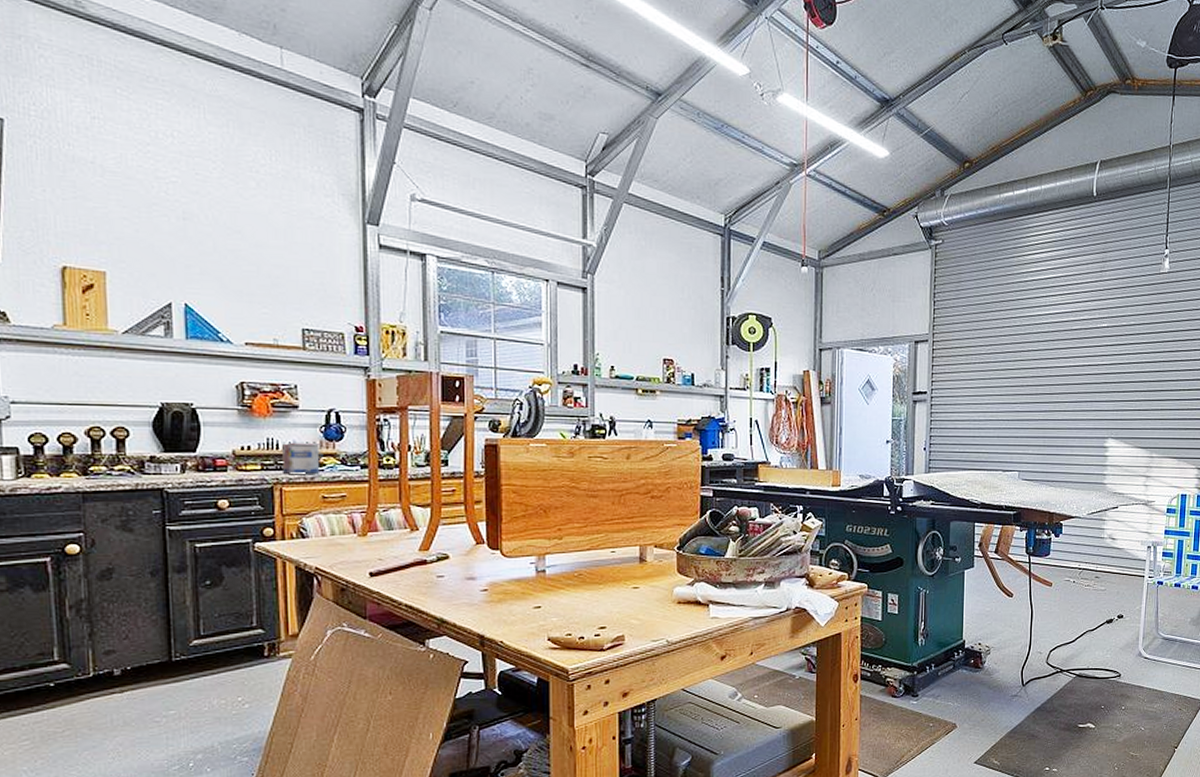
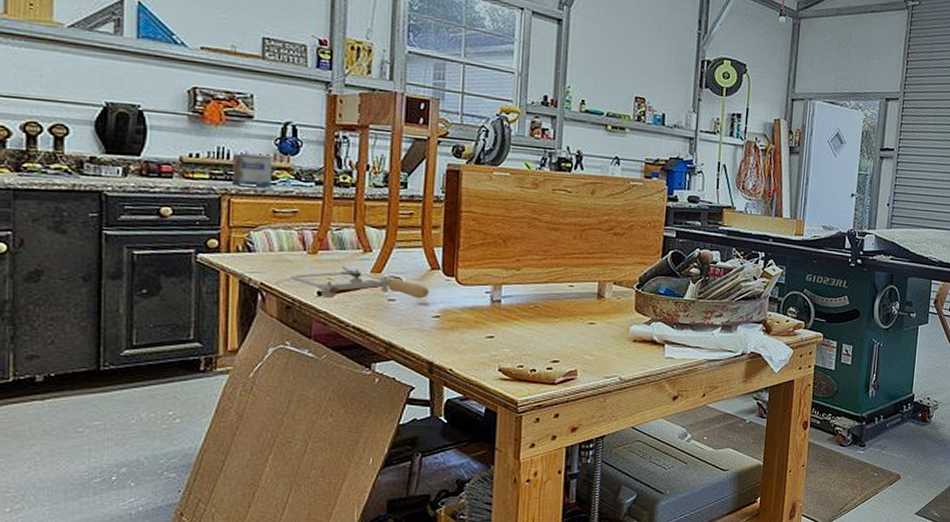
saw: none [343,547,476,580] -> present [291,267,429,299]

